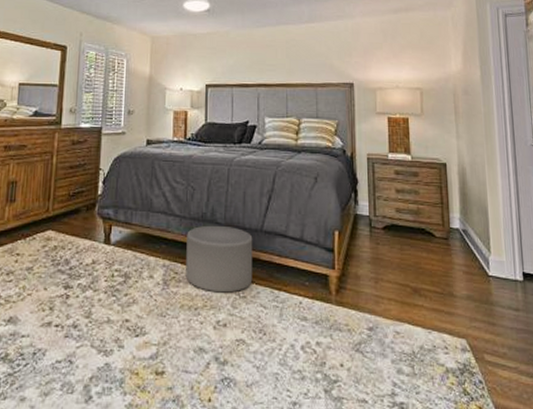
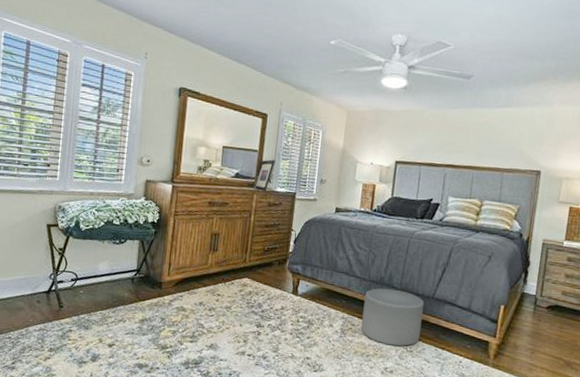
picture frame: none [54,93,78,129] -> present [253,159,275,191]

